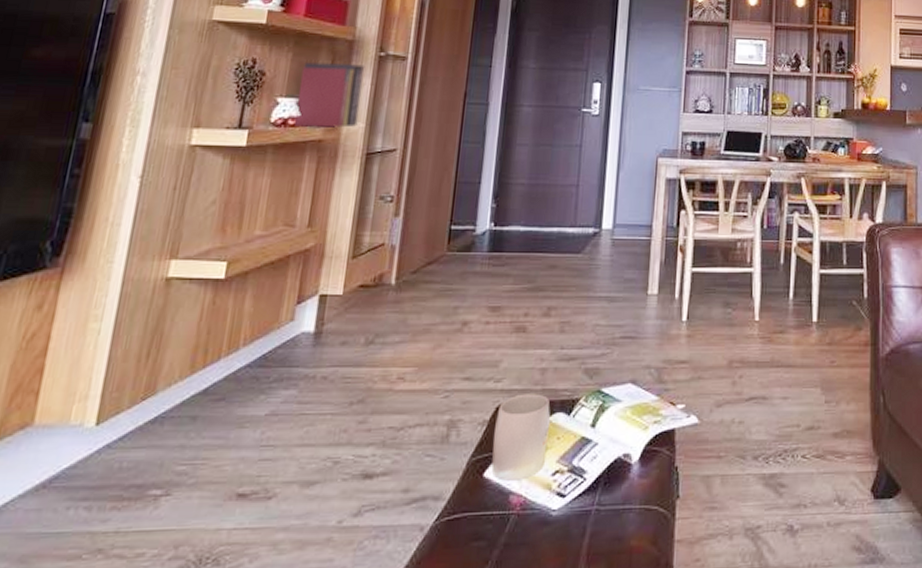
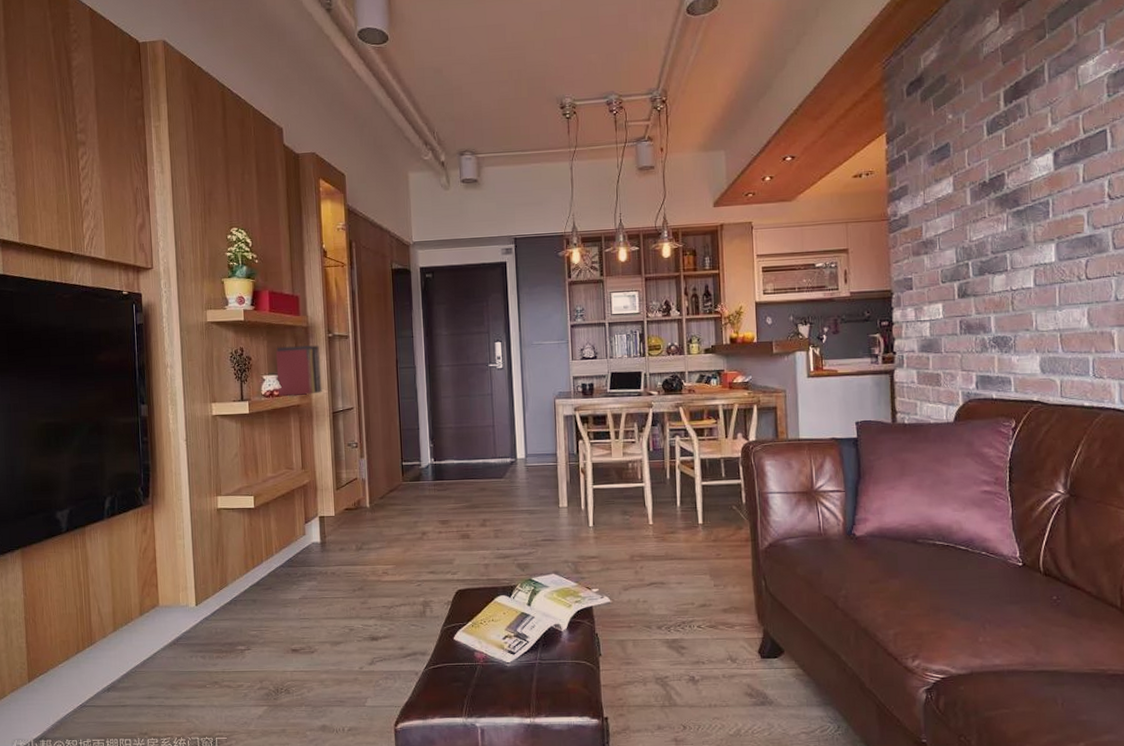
mug: present [491,393,551,482] -> none [456,582,498,644]

